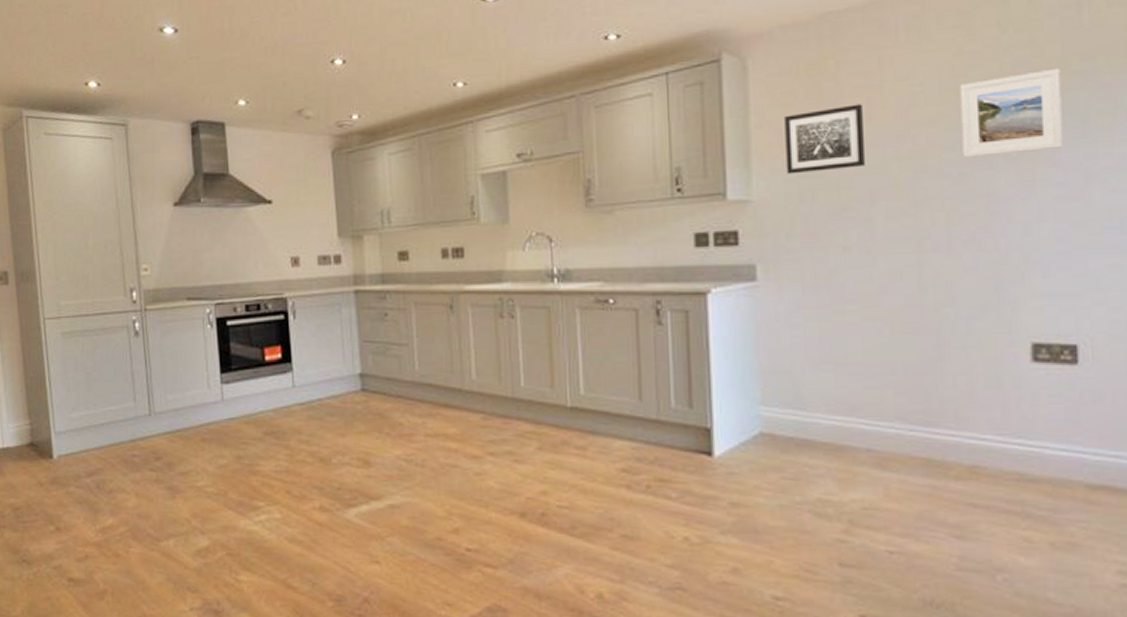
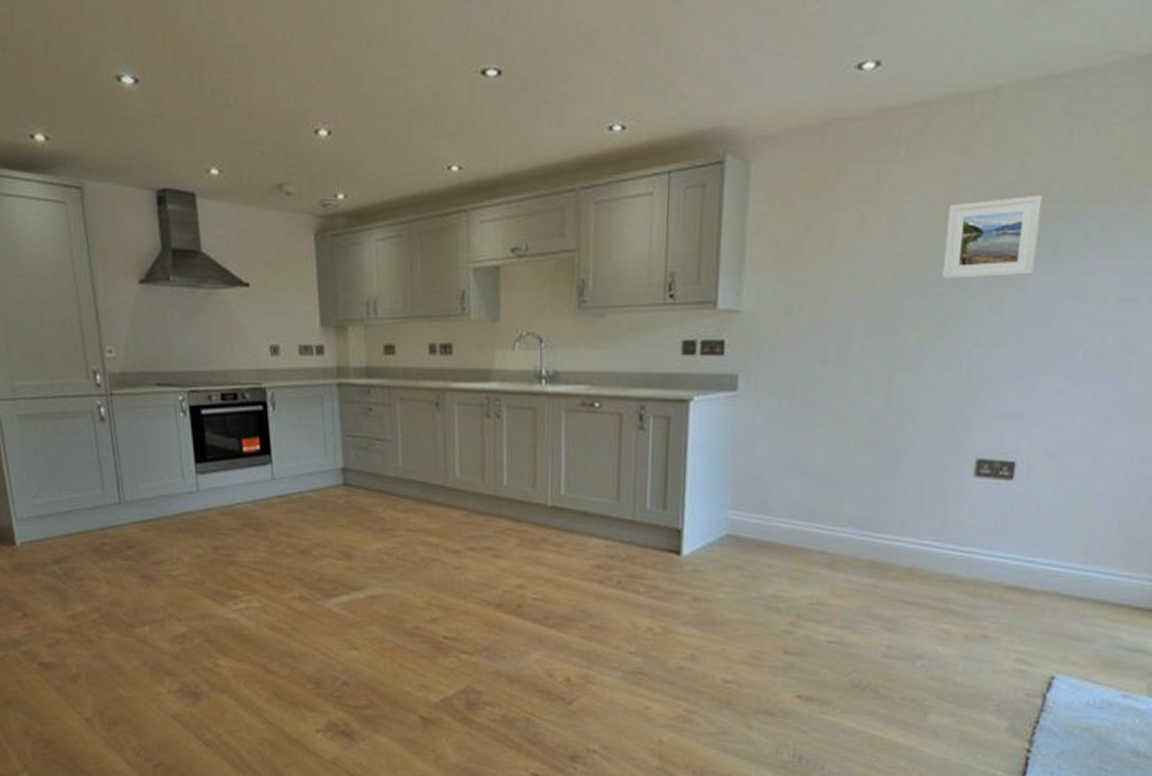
wall art: present [784,104,865,175] -> none [777,218,856,286]

